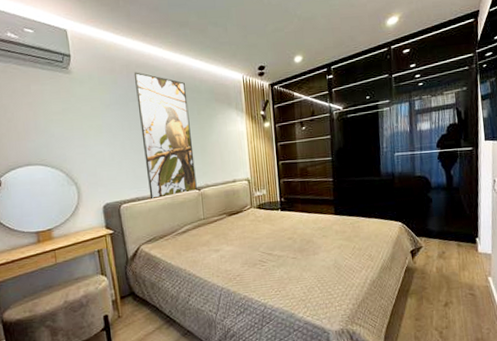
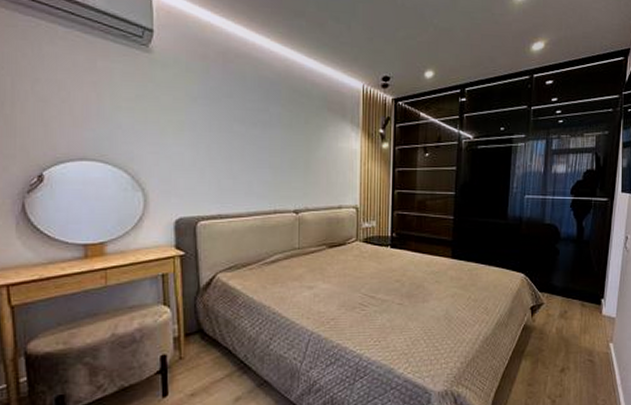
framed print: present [133,72,197,201] -> none [231,62,295,220]

